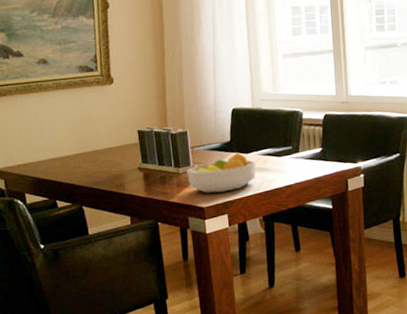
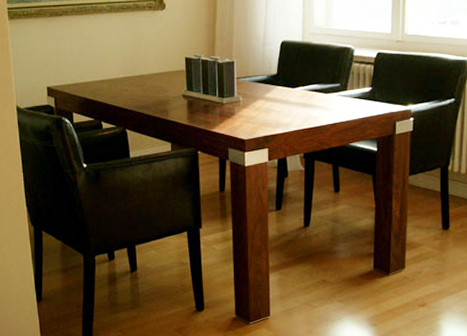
fruit bowl: present [186,152,256,193] -> none [230,86,301,126]

